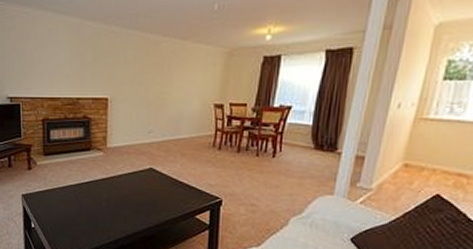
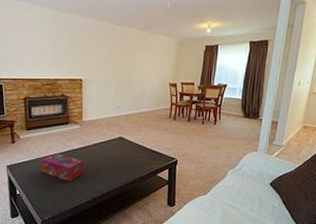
tissue box: none [58,183,106,217] -> present [40,153,84,181]

